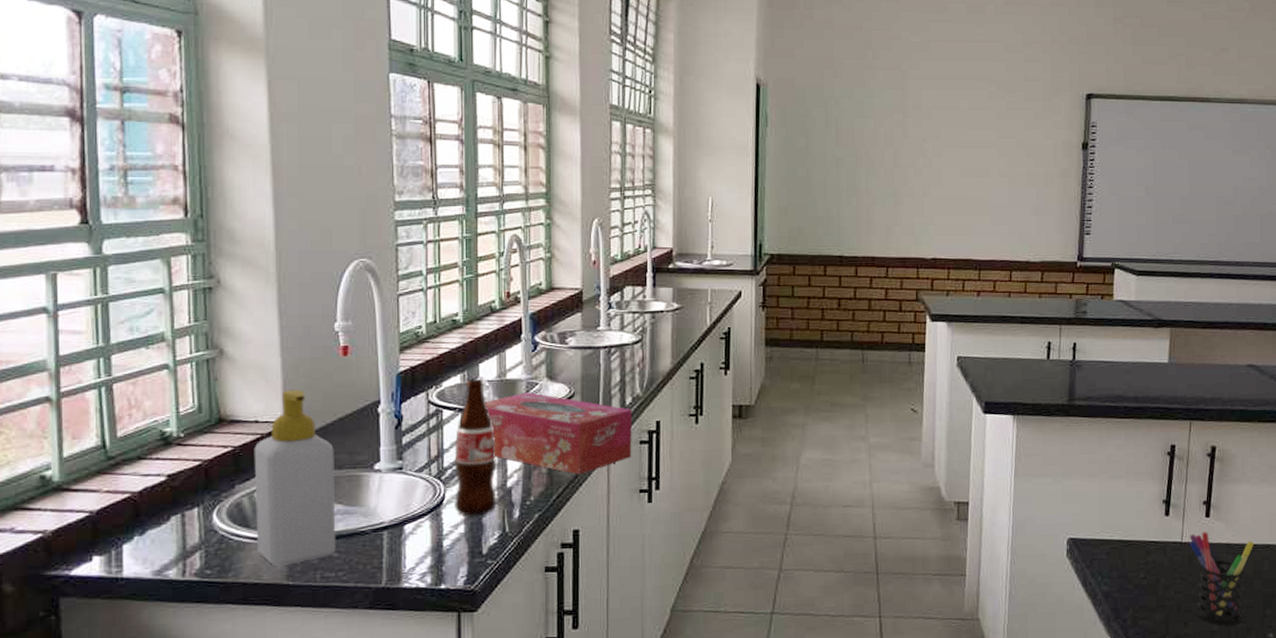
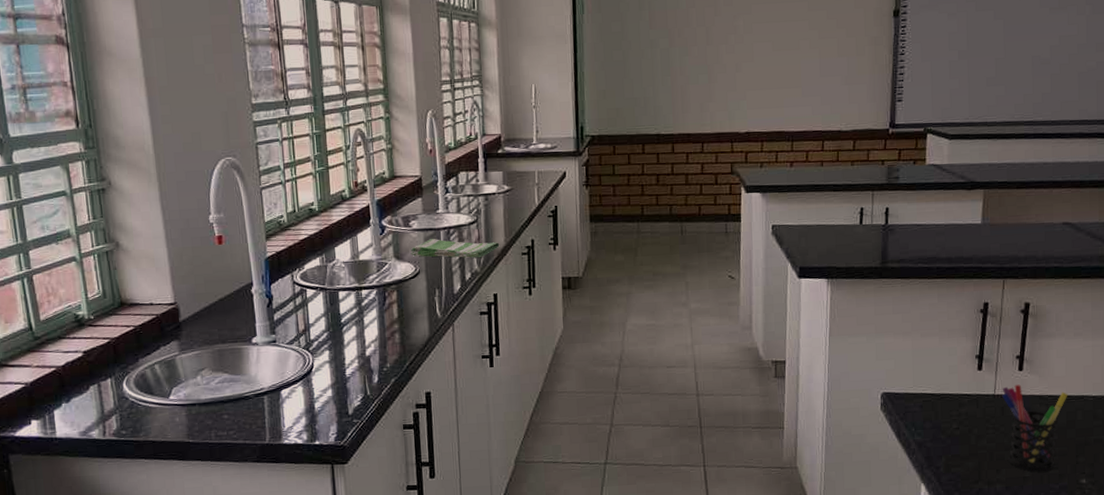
soap bottle: present [254,389,336,566] -> none [151,275,226,426]
bottle: present [454,378,497,516] -> none [319,260,358,382]
tissue box: present [485,392,632,475] -> none [342,271,474,344]
dish towel: none [565,357,666,381] -> present [410,238,500,258]

